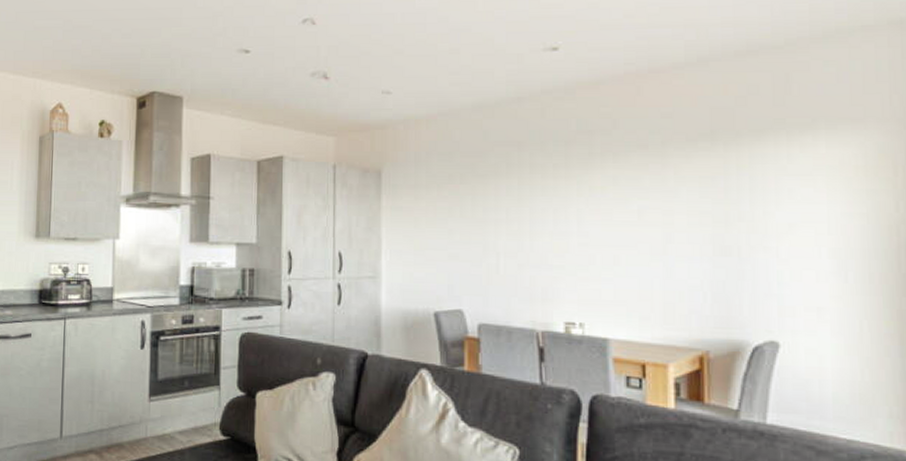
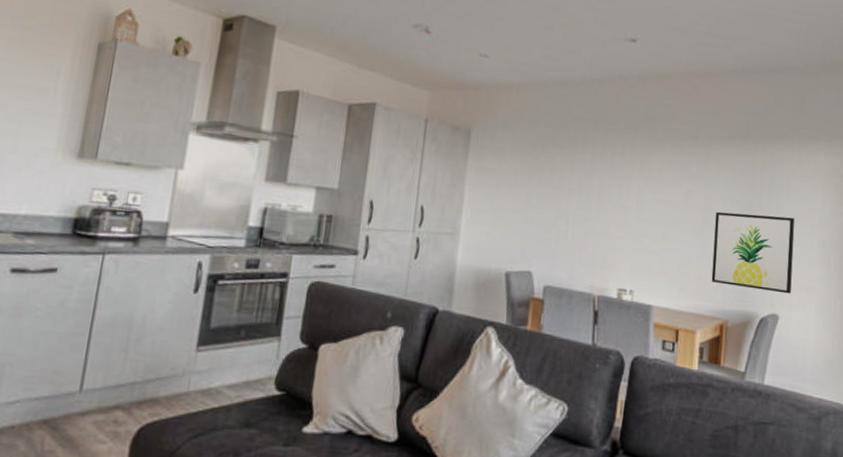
wall art: none [679,225,794,316] -> present [711,211,795,294]

